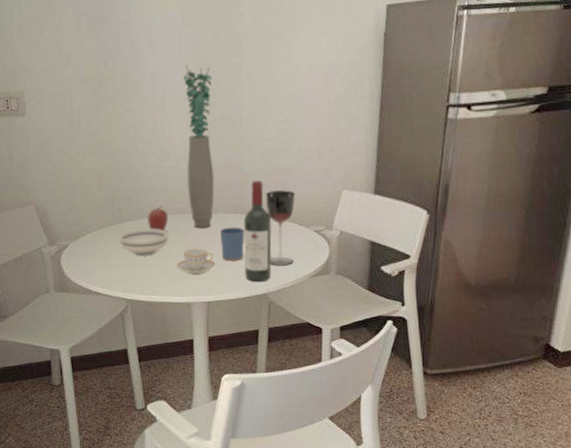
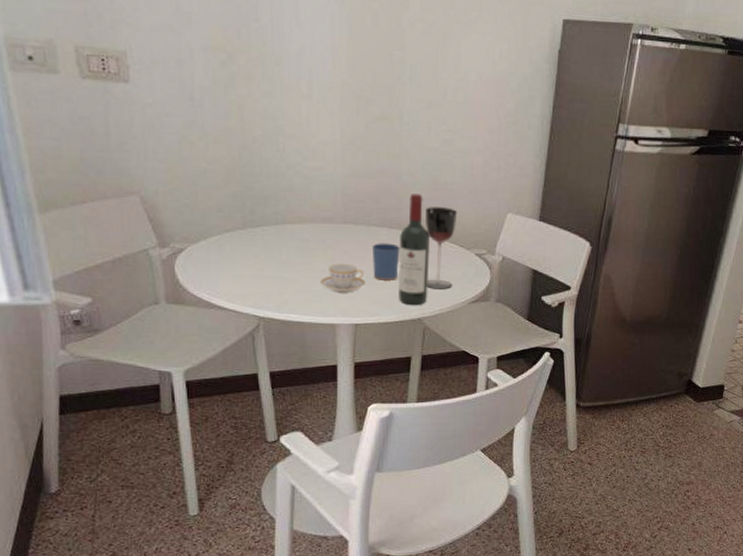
bowl: present [119,228,169,256] -> none [250,237,312,267]
fruit: present [147,206,169,232] -> none [286,211,313,242]
vase: present [183,64,215,229] -> none [336,50,370,242]

